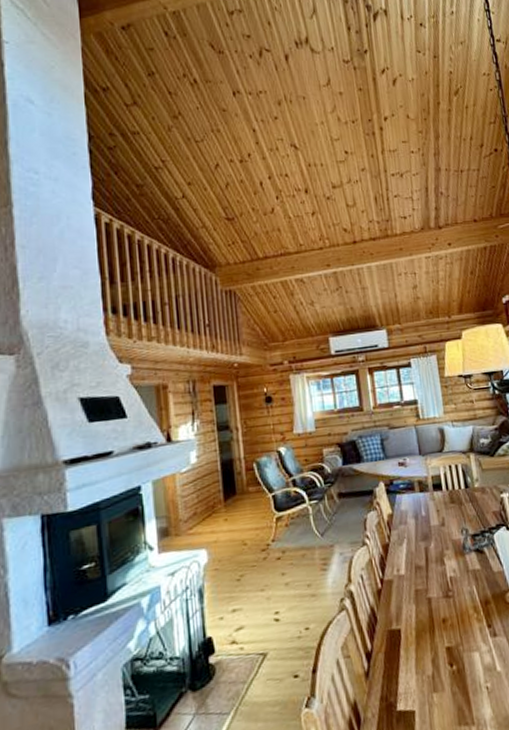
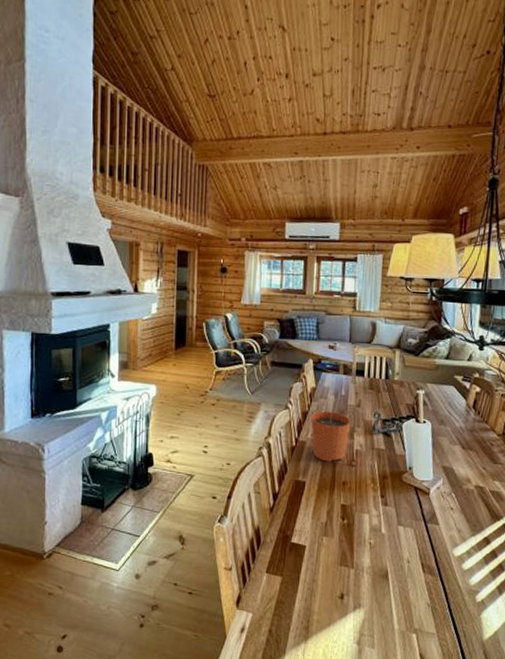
plant pot: none [393,522,440,599] -> present [311,399,351,462]

